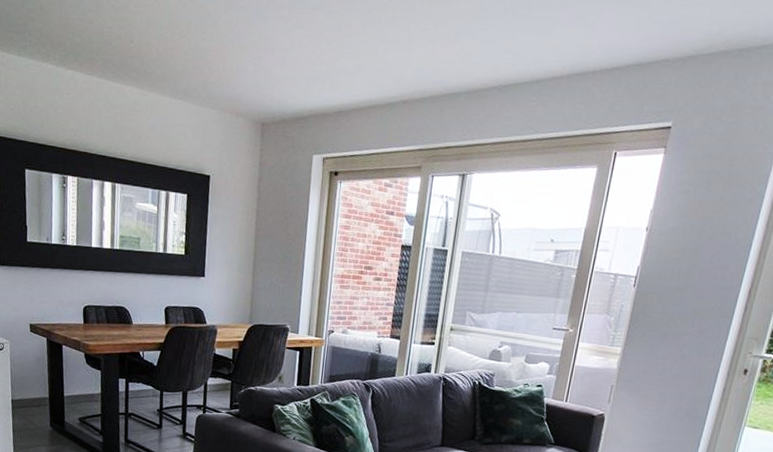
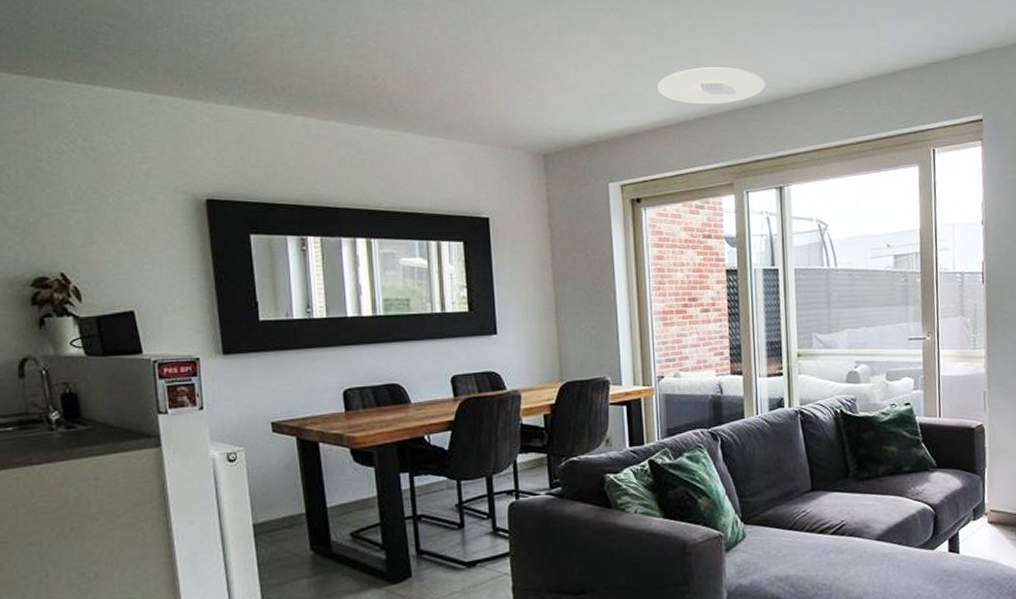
ceiling light: none [368,52,468,90] -> present [657,67,765,105]

